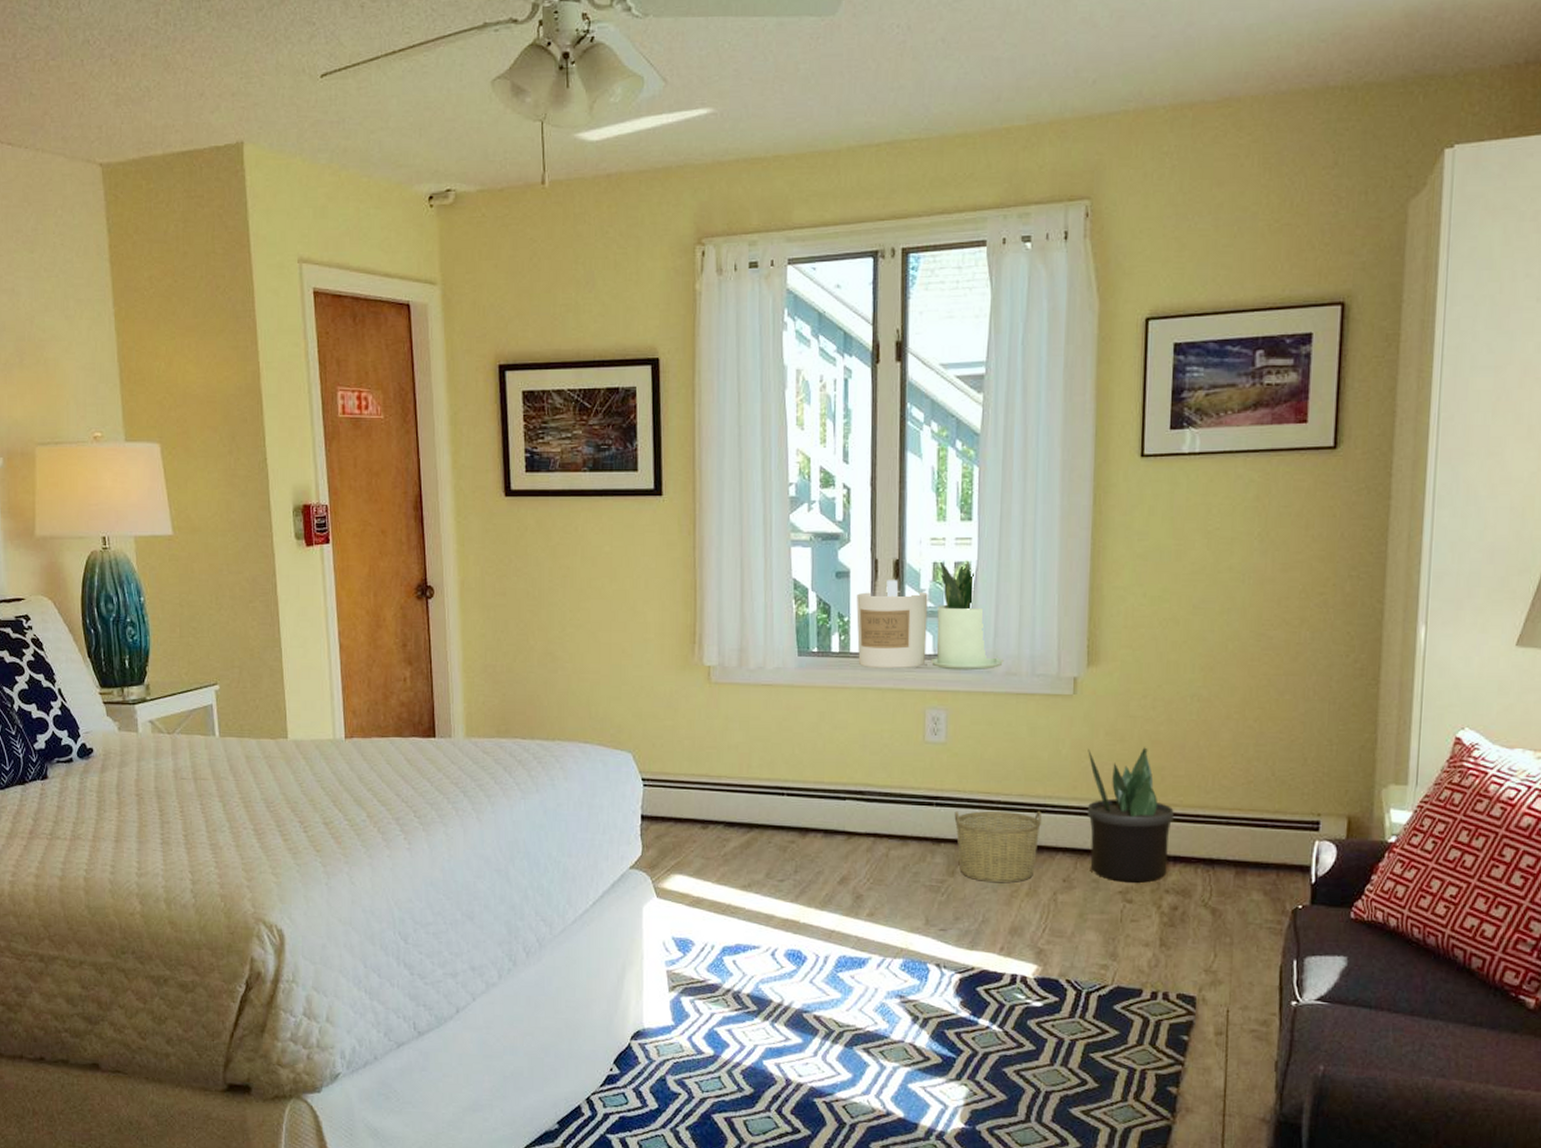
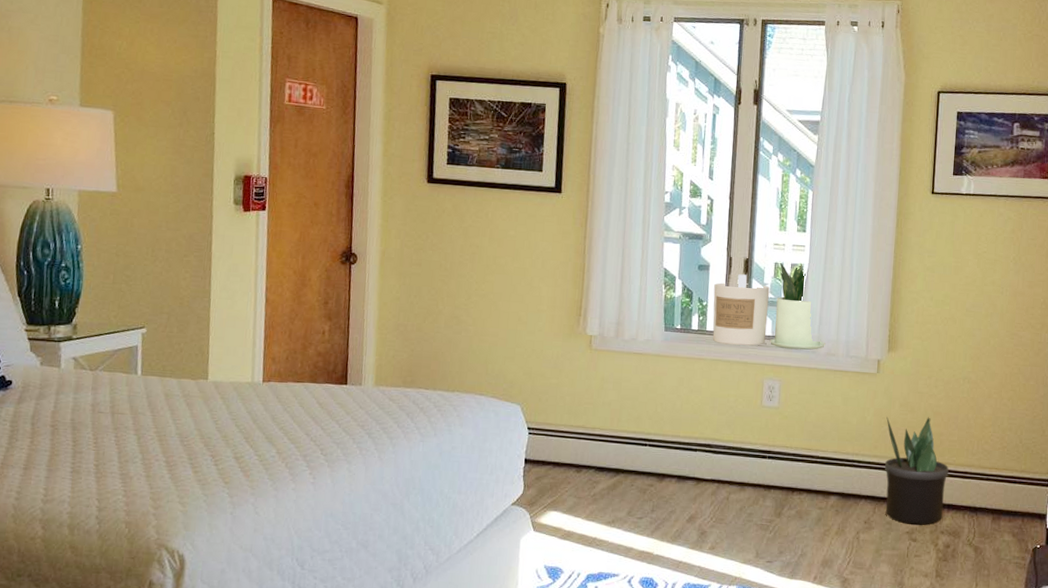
basket: present [954,810,1042,883] -> none [782,463,850,524]

